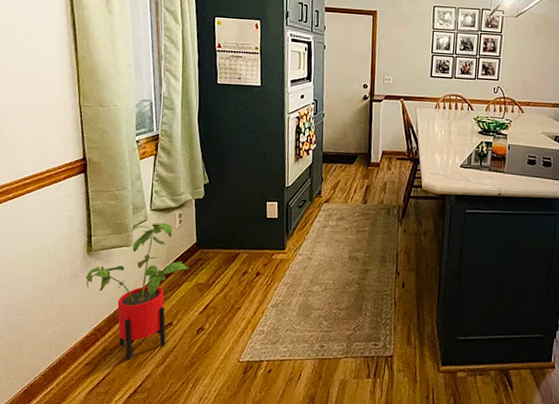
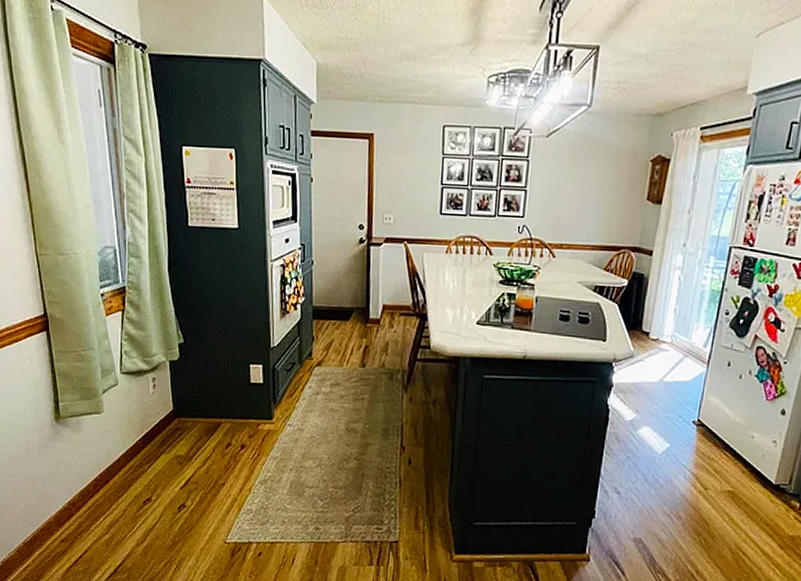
house plant: present [85,223,189,361] -> none [55,387,167,538]

